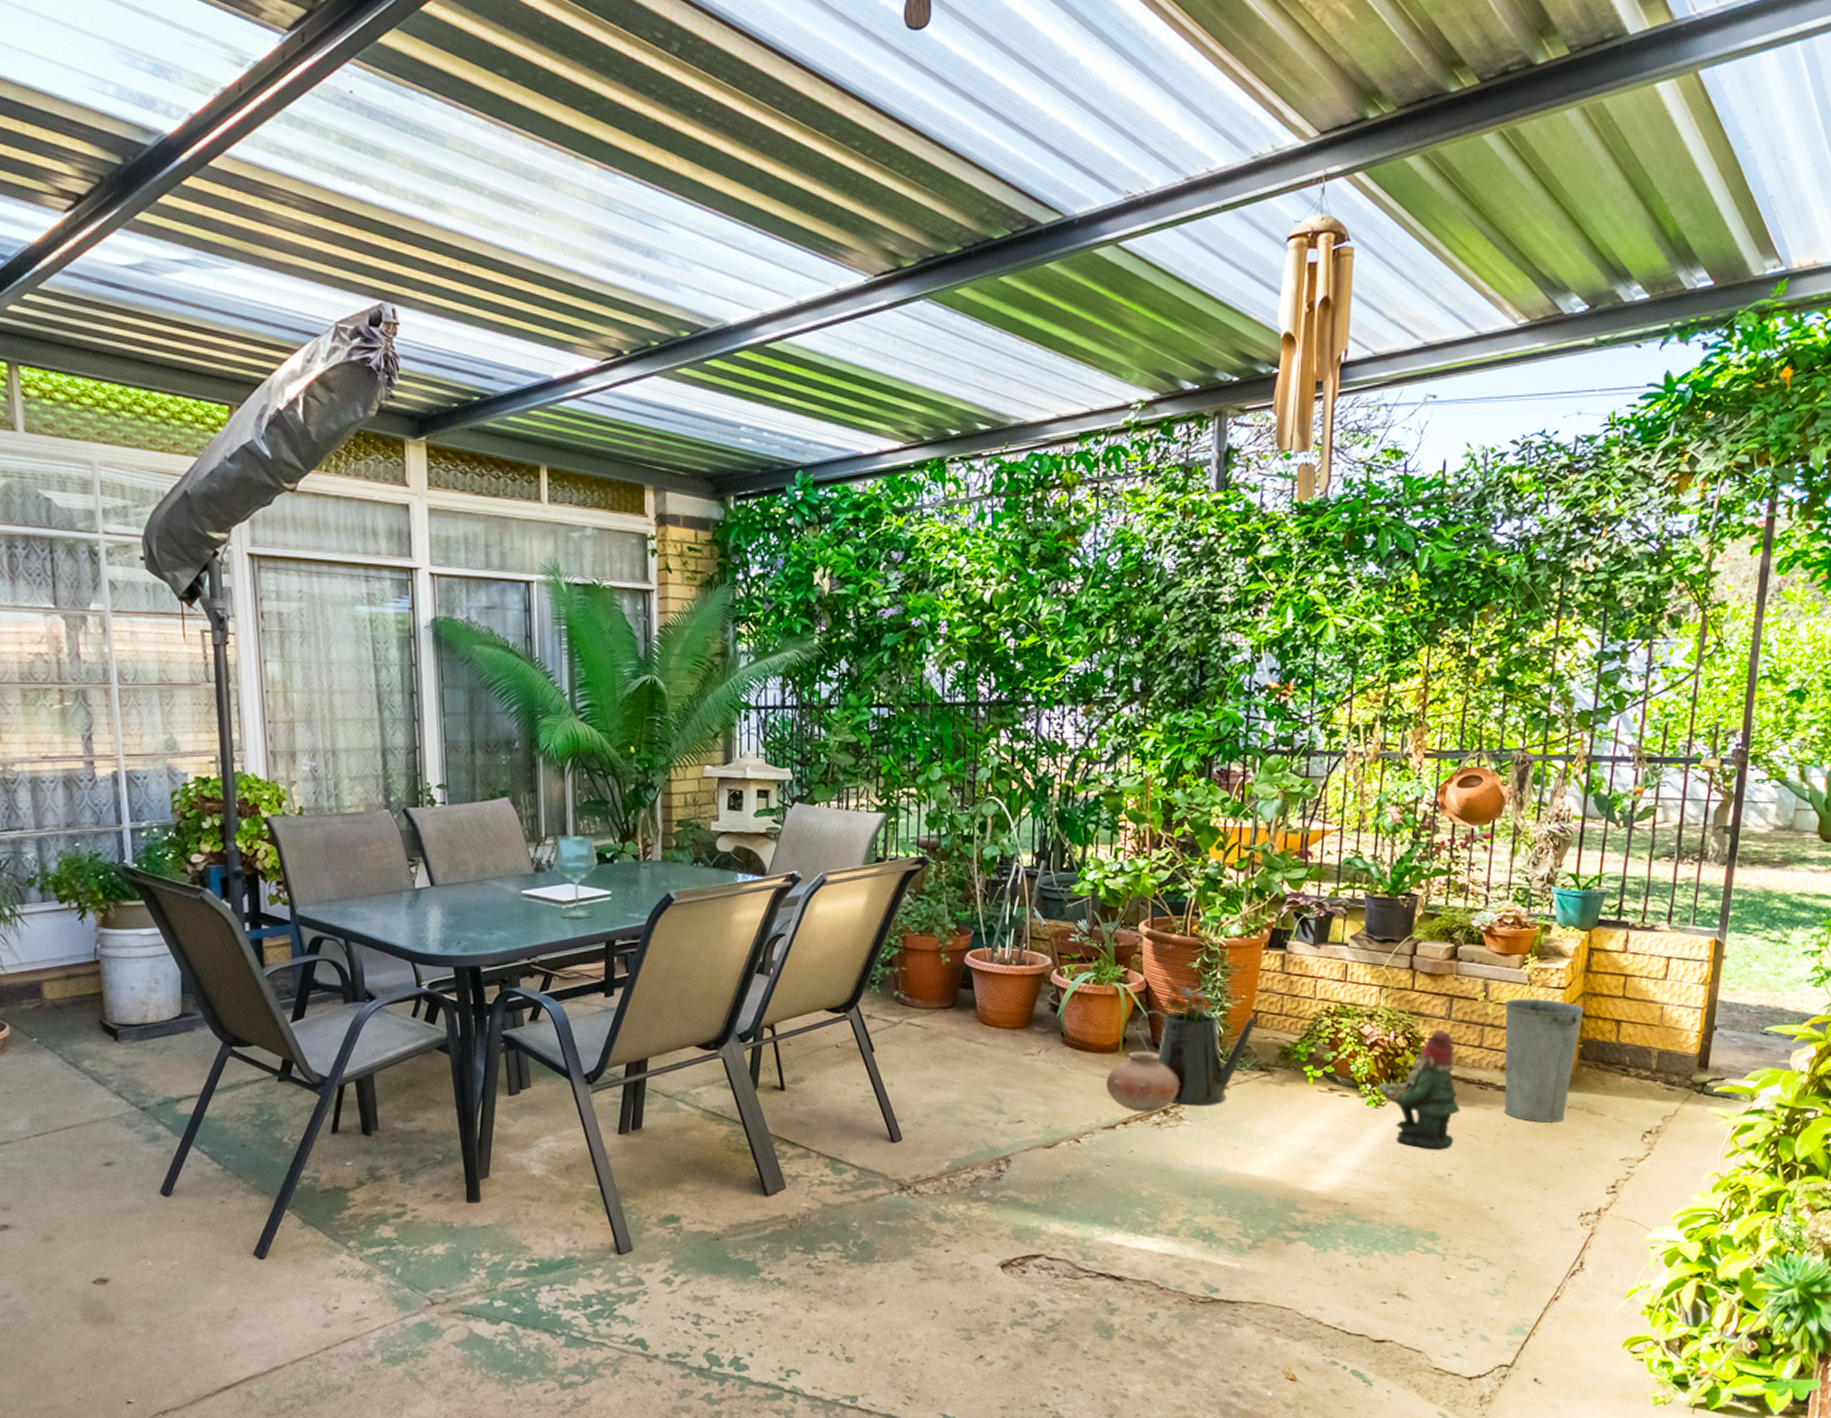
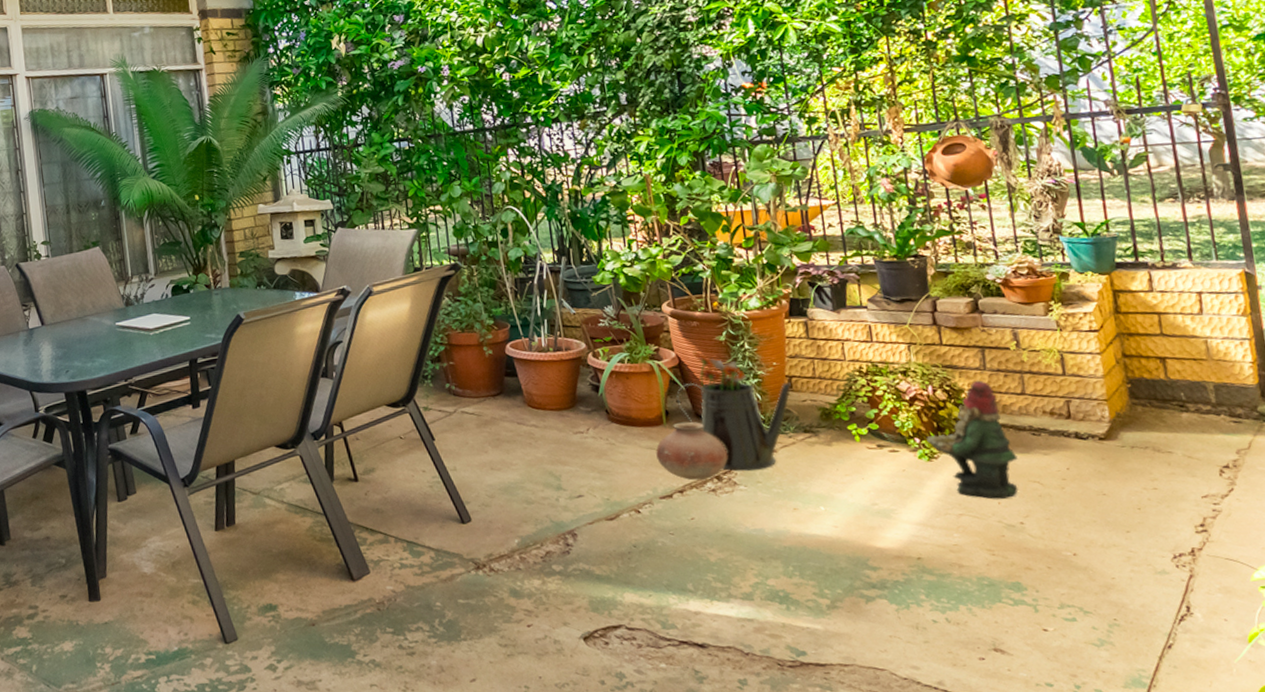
wine glass: present [553,836,598,919] -> none [139,272,179,344]
bucket: present [1503,998,1585,1123] -> none [1038,343,1130,465]

